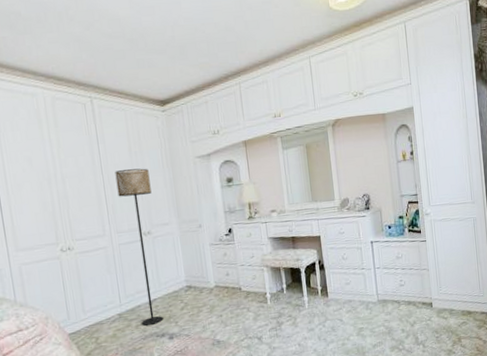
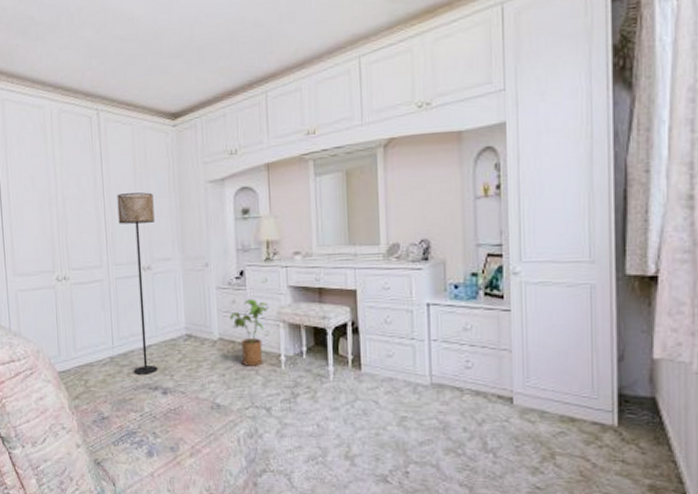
house plant: none [223,250,253,306] -> present [230,299,267,366]

